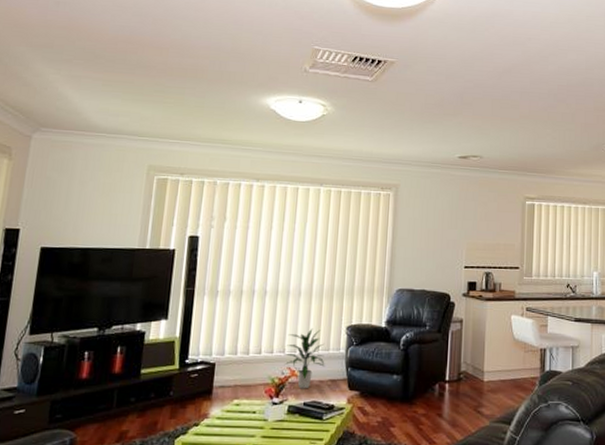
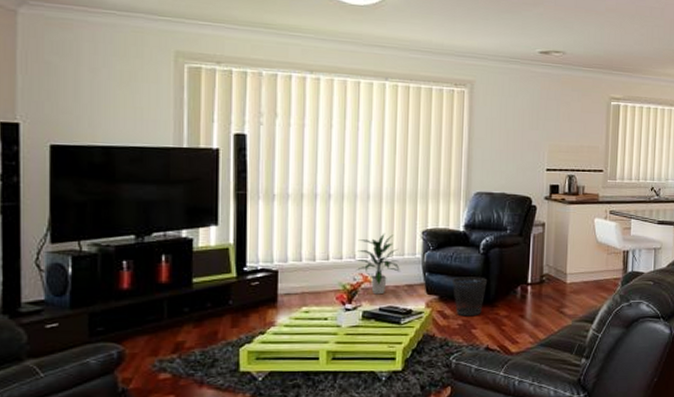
wastebasket: none [372,372,406,414] -> present [452,276,487,317]

